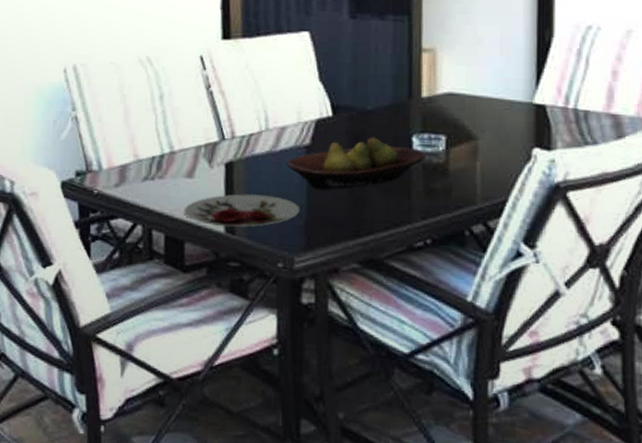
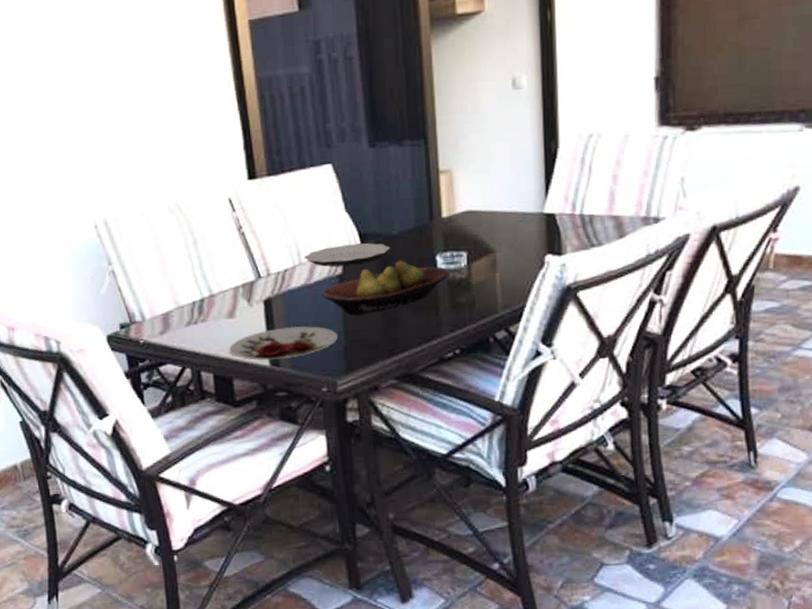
plate: none [272,114,364,137] -> present [304,243,391,267]

